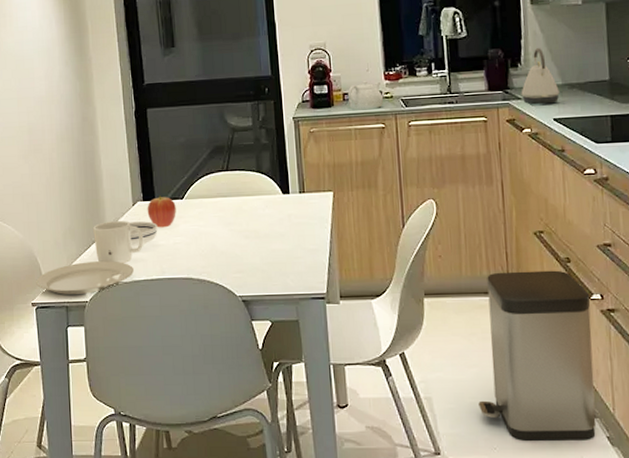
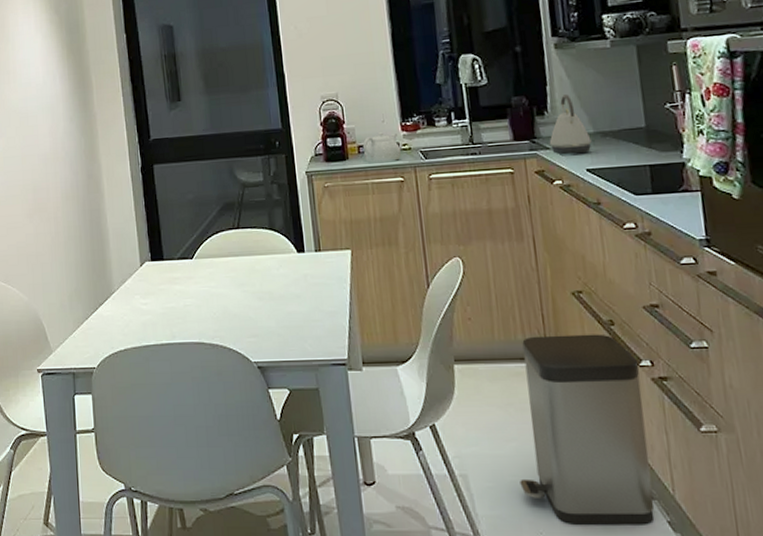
plate: present [36,261,135,295] -> none [42,324,144,361]
mug: present [93,220,144,264] -> none [100,281,153,328]
bowl: present [130,221,158,249] -> none [138,282,167,312]
fruit: present [147,195,176,228] -> none [155,254,186,290]

